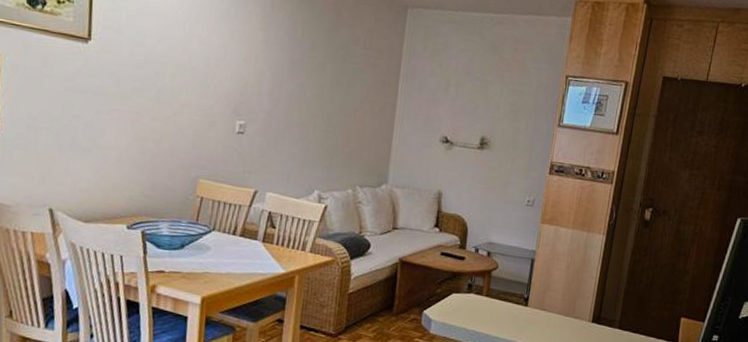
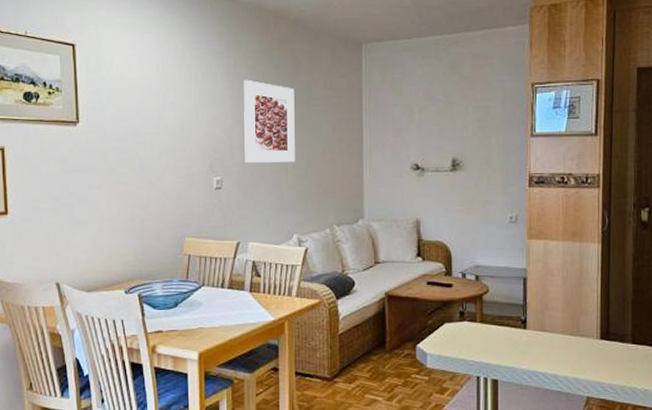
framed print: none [272,24,333,119] -> present [244,79,295,164]

